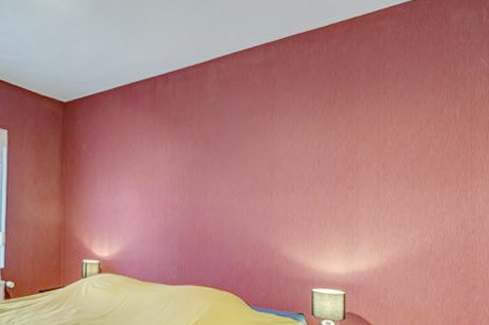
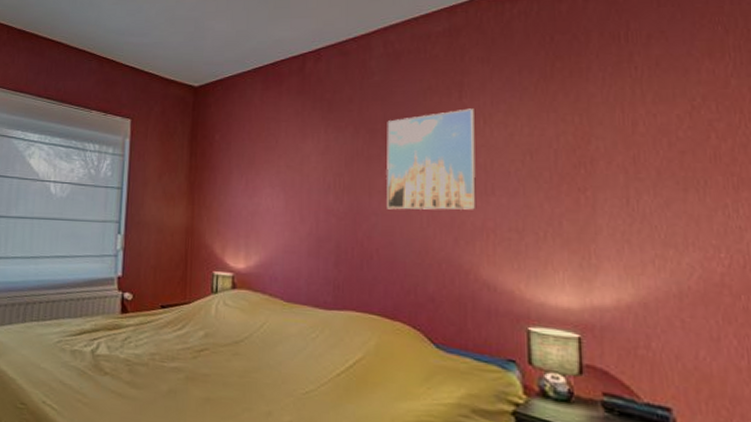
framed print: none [218,126,282,206] -> present [387,108,477,210]

